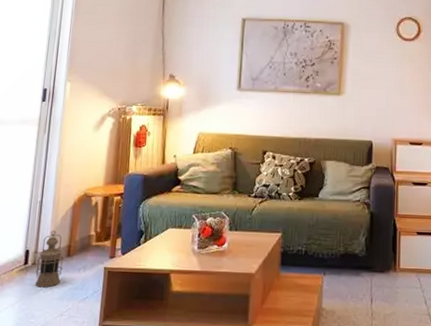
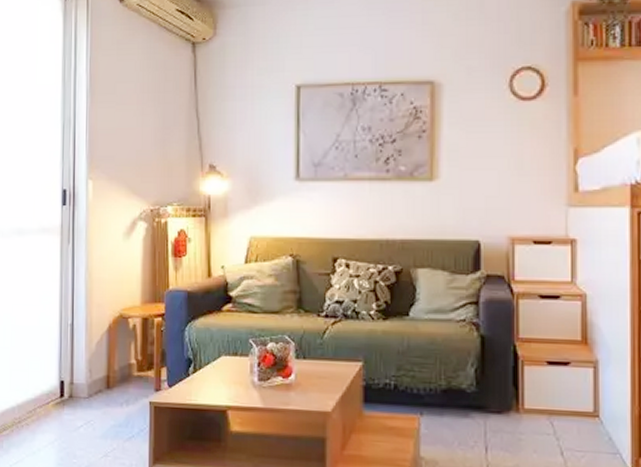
lantern: present [35,230,64,288] -> none [73,358,103,424]

